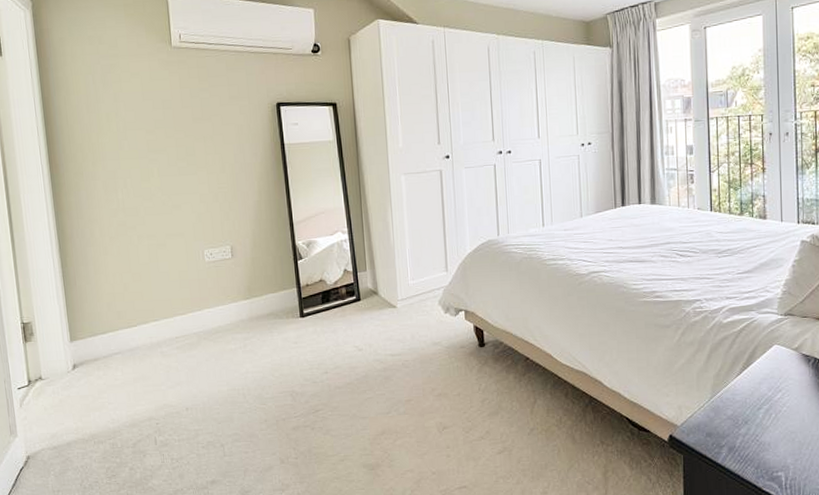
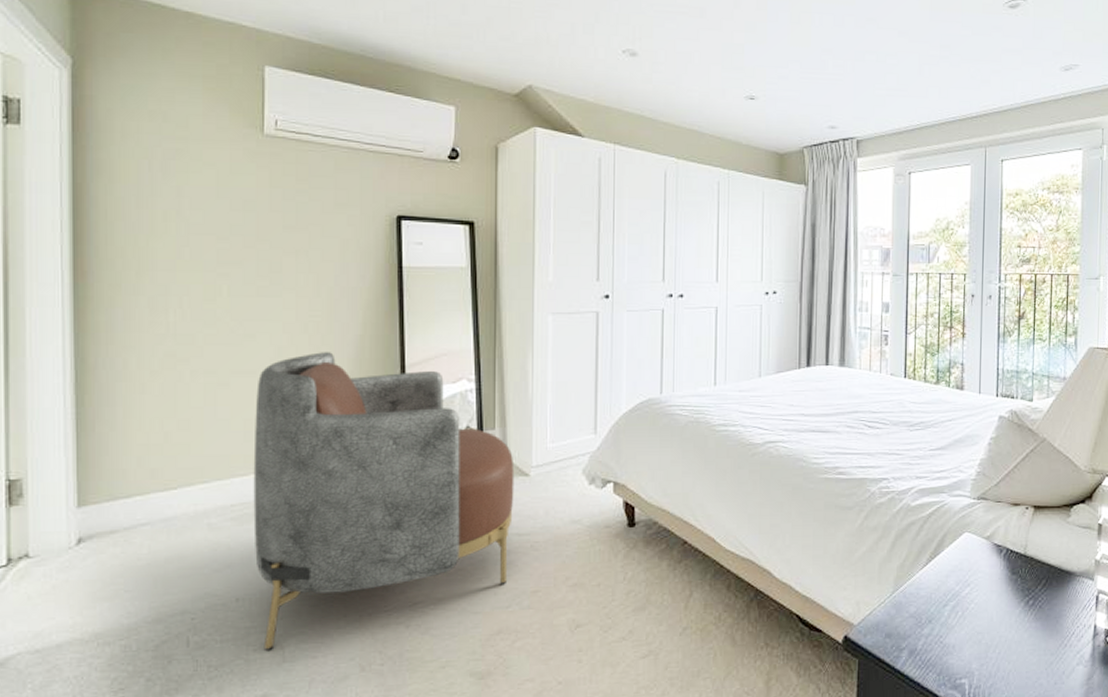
armchair: none [185,216,386,447] -> present [253,352,515,650]

